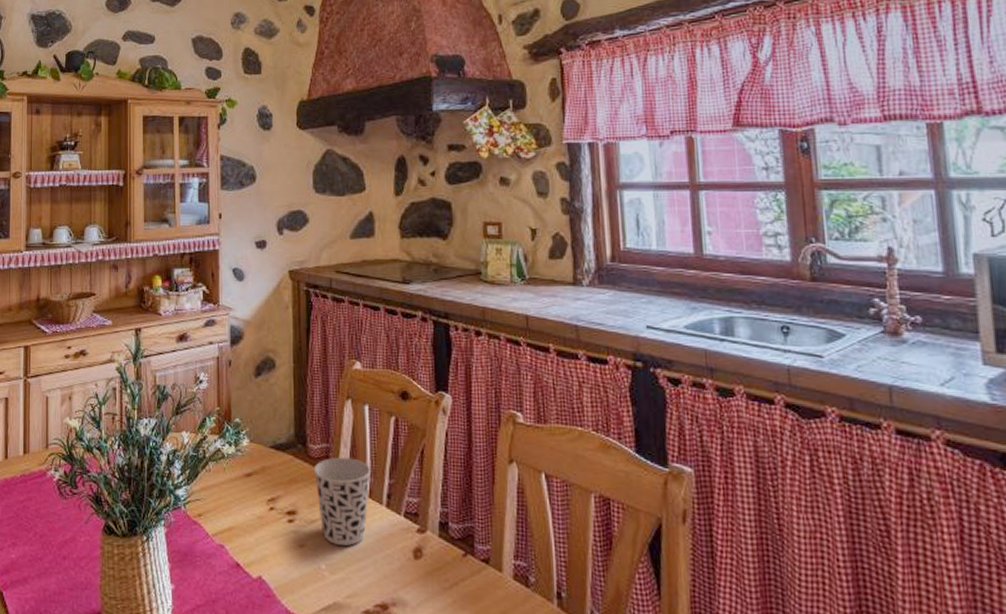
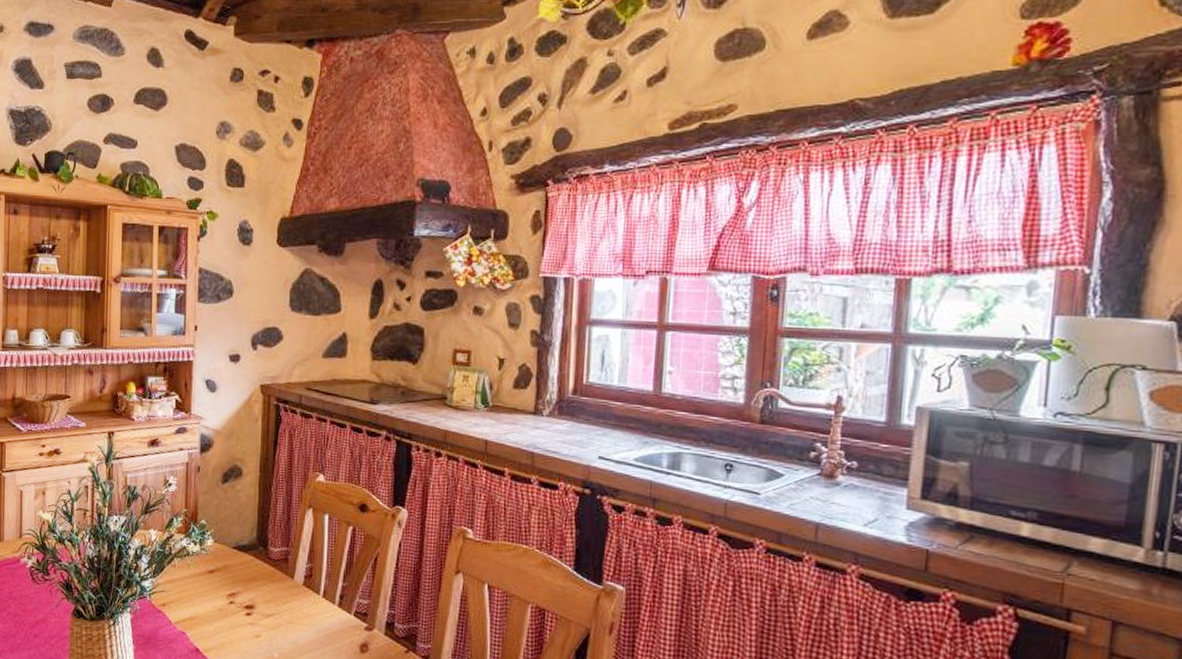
cup: present [313,457,372,546] -> none [272,560,327,639]

